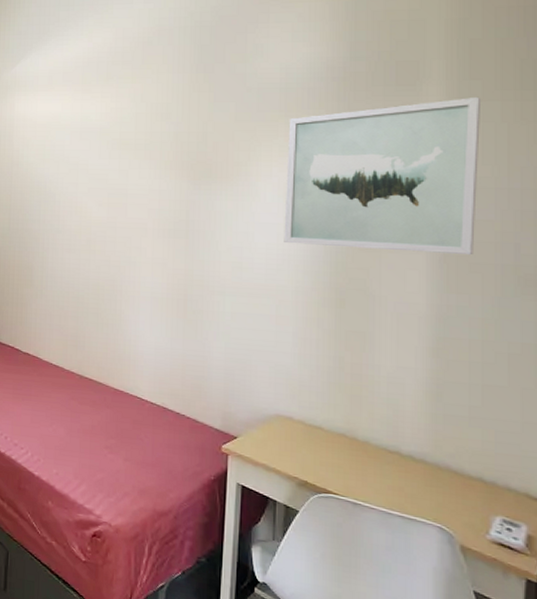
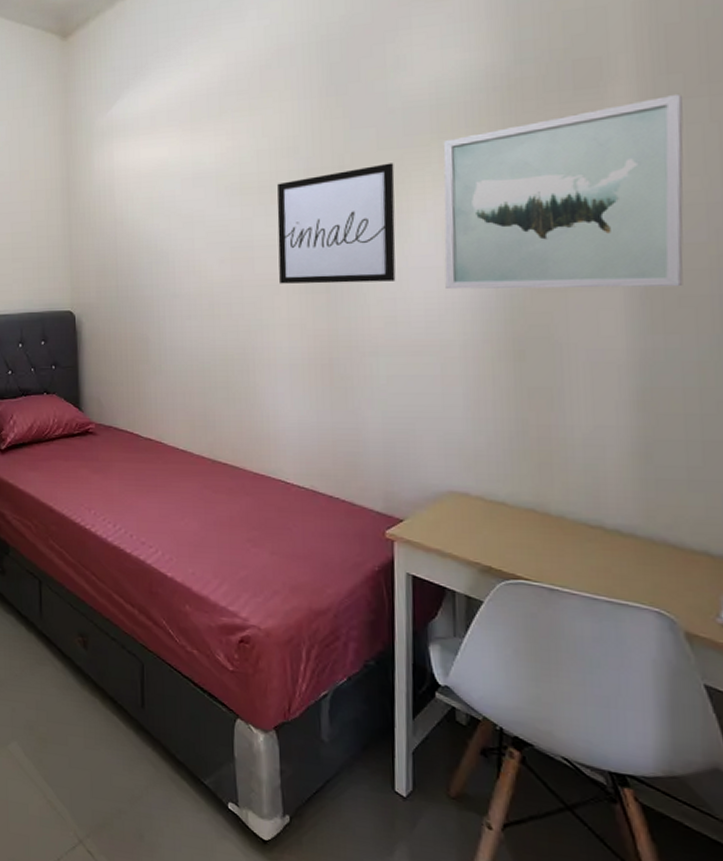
wall art: none [147,133,248,233] -> present [277,163,396,284]

